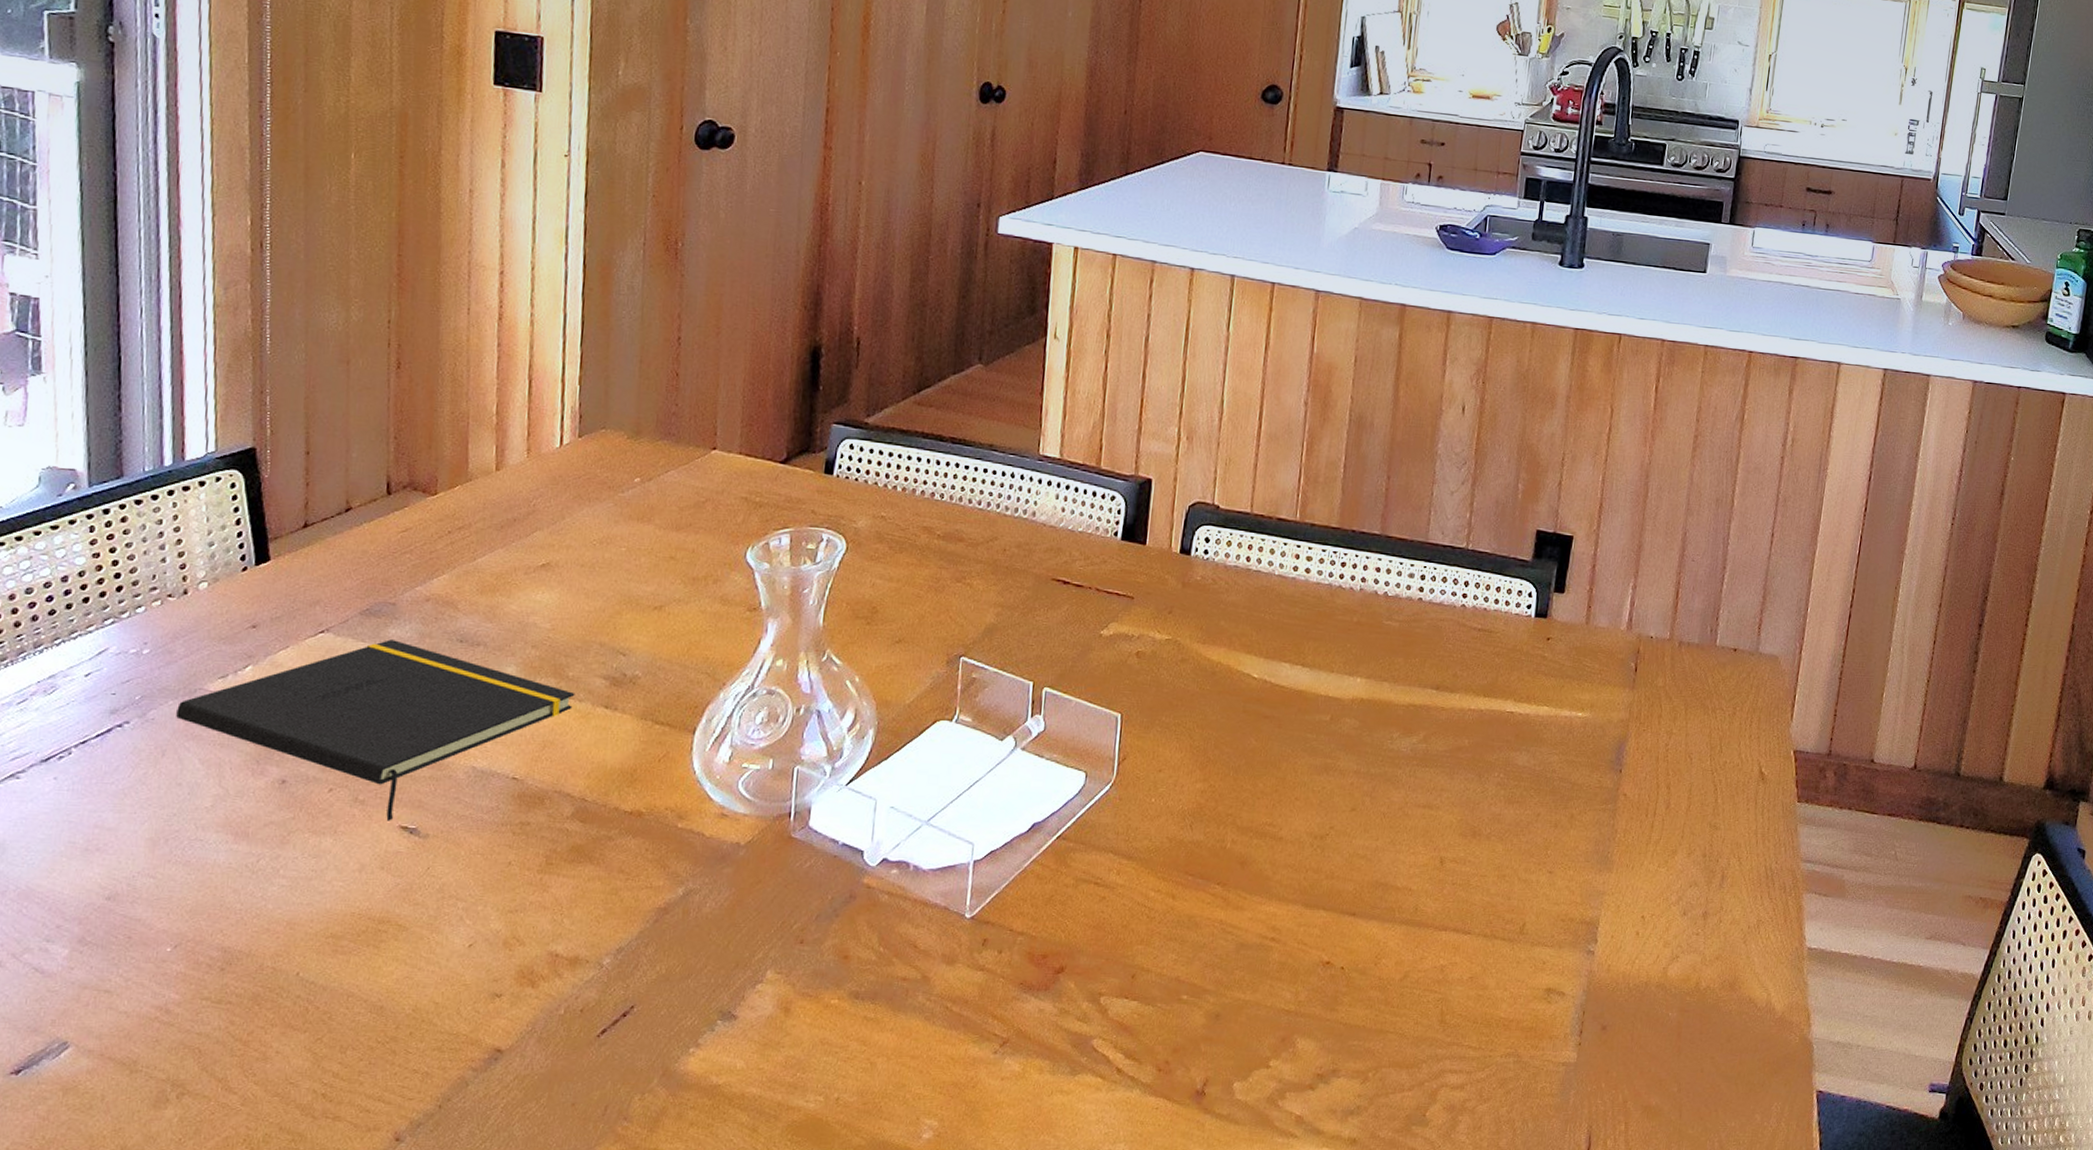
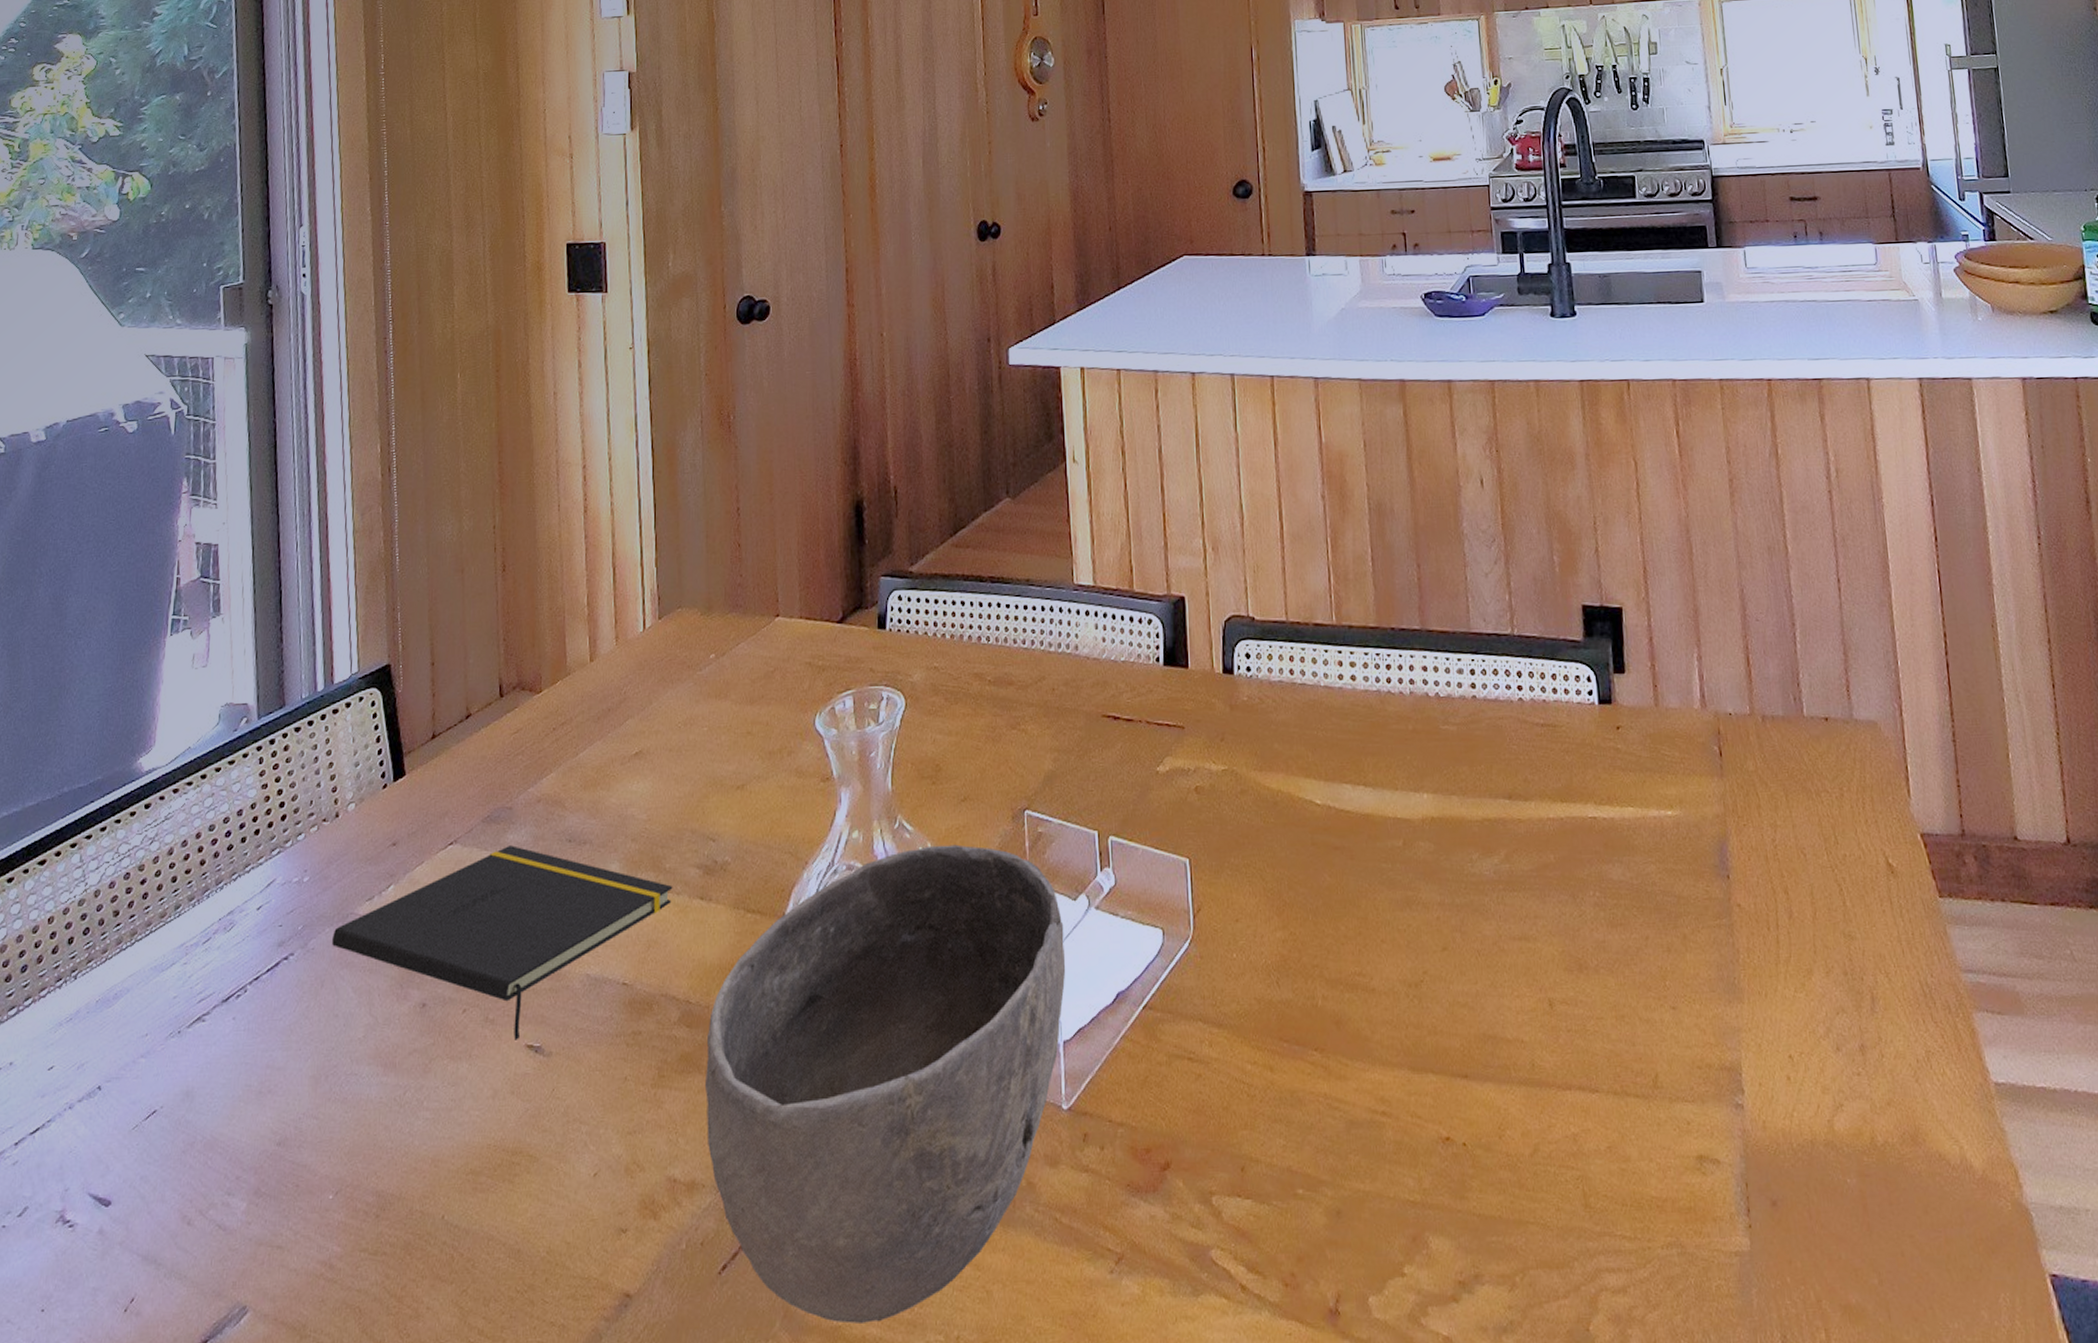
bowl: none [595,680,987,1083] -> present [704,844,1066,1324]

